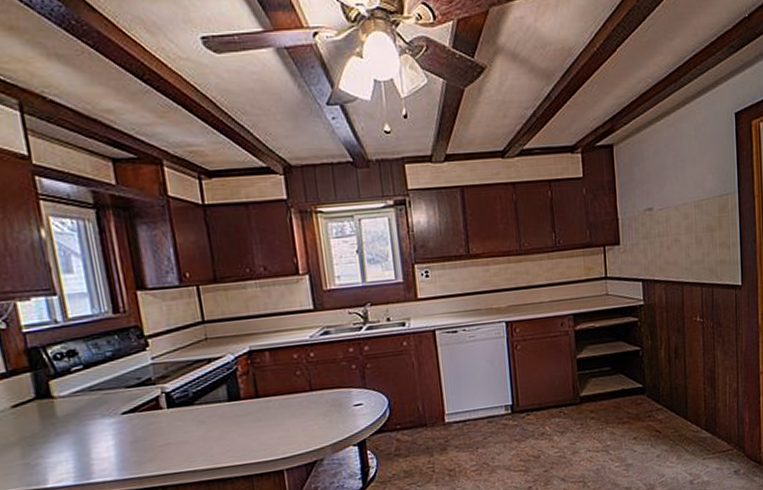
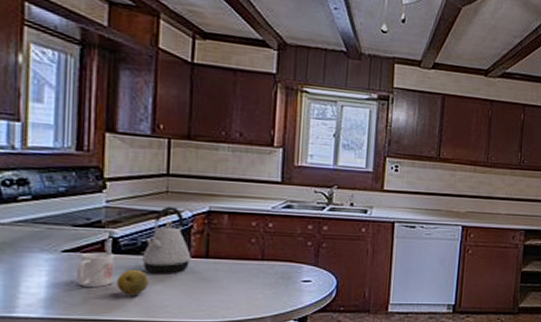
mug: none [138,407,174,445] -> present [77,252,113,287]
fruit: none [177,419,208,446] -> present [116,269,149,295]
kettle: none [196,352,243,421] -> present [142,206,191,273]

